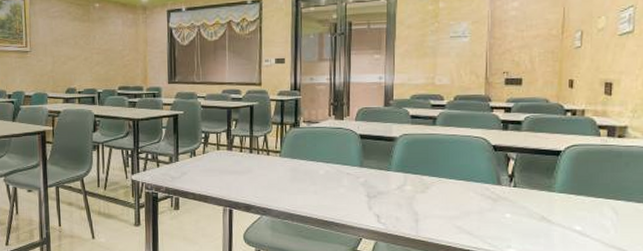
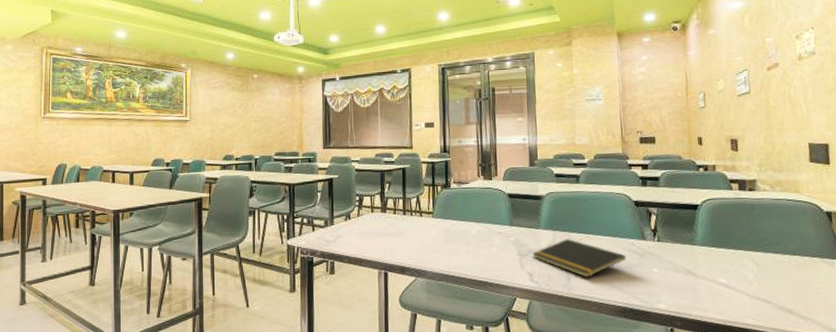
notepad: none [381,182,479,221] -> present [532,239,627,278]

